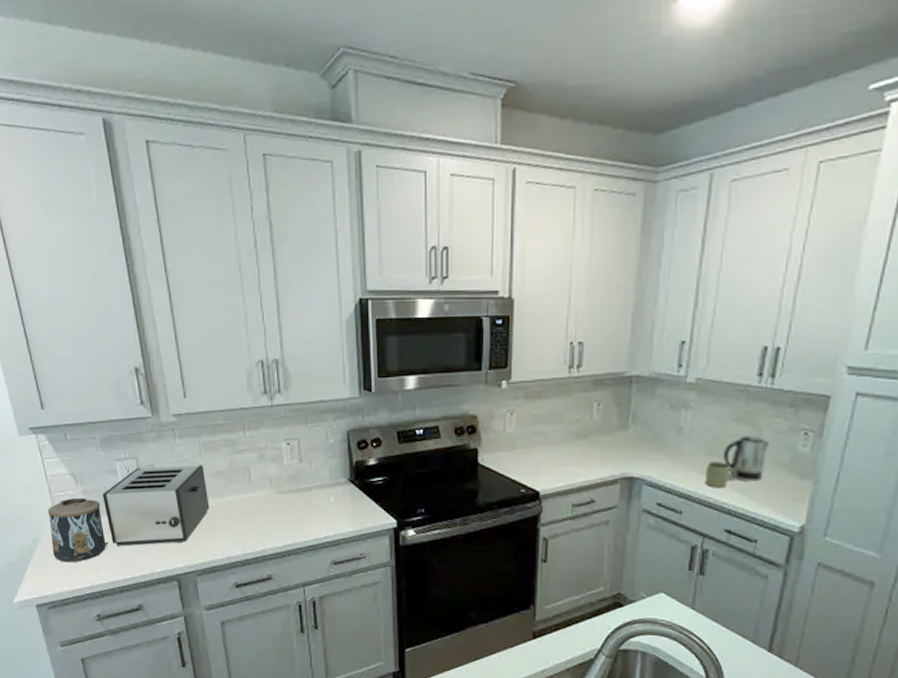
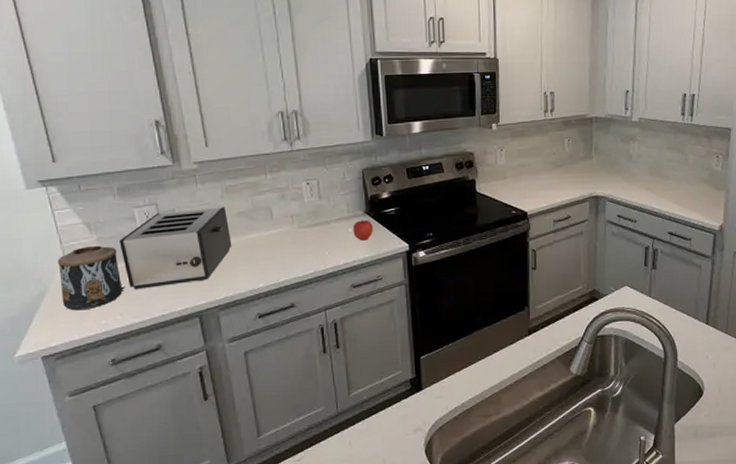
fruit: none [336,489,357,512] -> present [353,220,373,241]
mug: present [705,462,737,489] -> none [651,180,673,201]
kettle: present [723,435,771,482] -> none [662,159,694,194]

